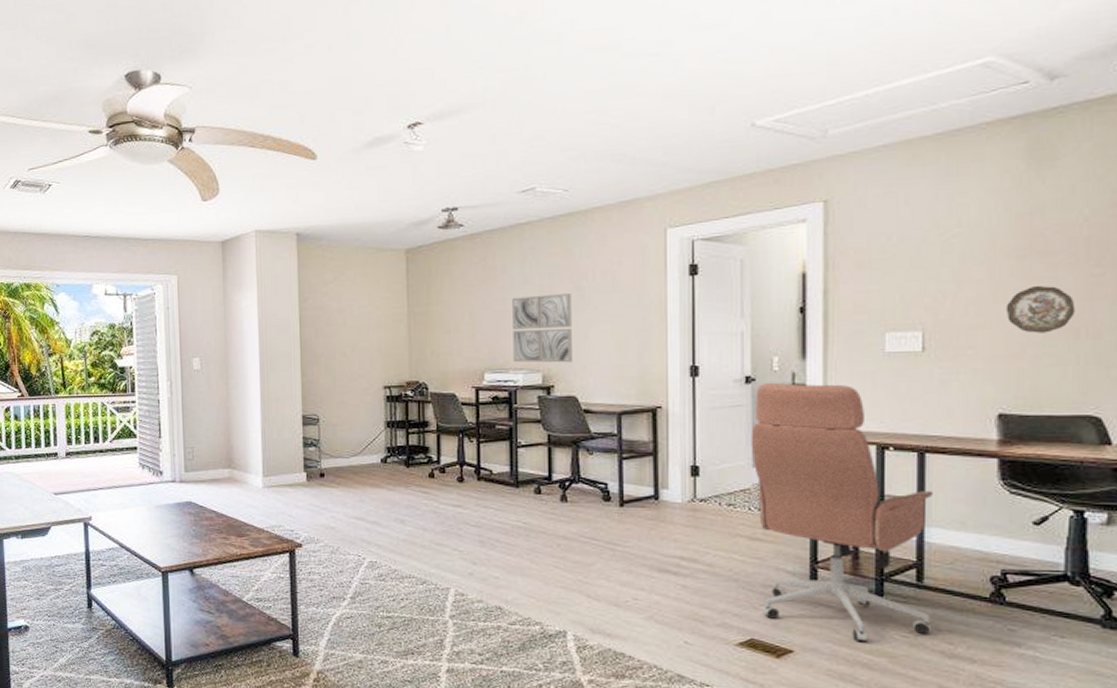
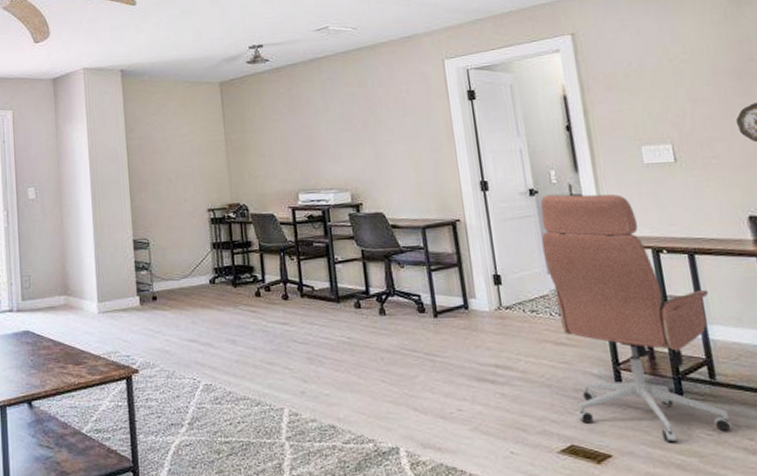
wall art: present [511,294,574,363] -> none [316,119,377,183]

